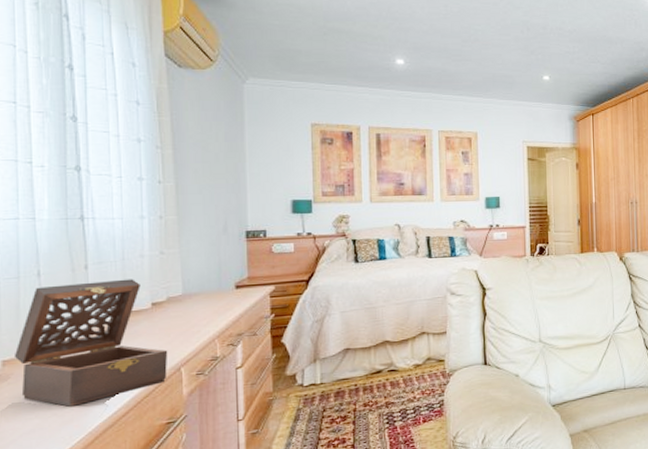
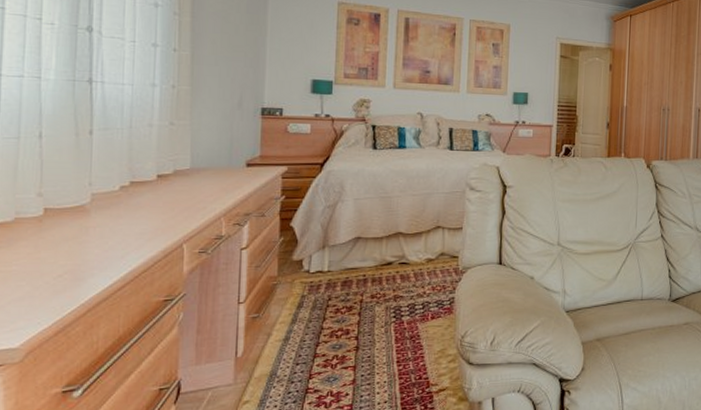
jewelry box: present [13,279,168,407] -> none [7,148,171,276]

